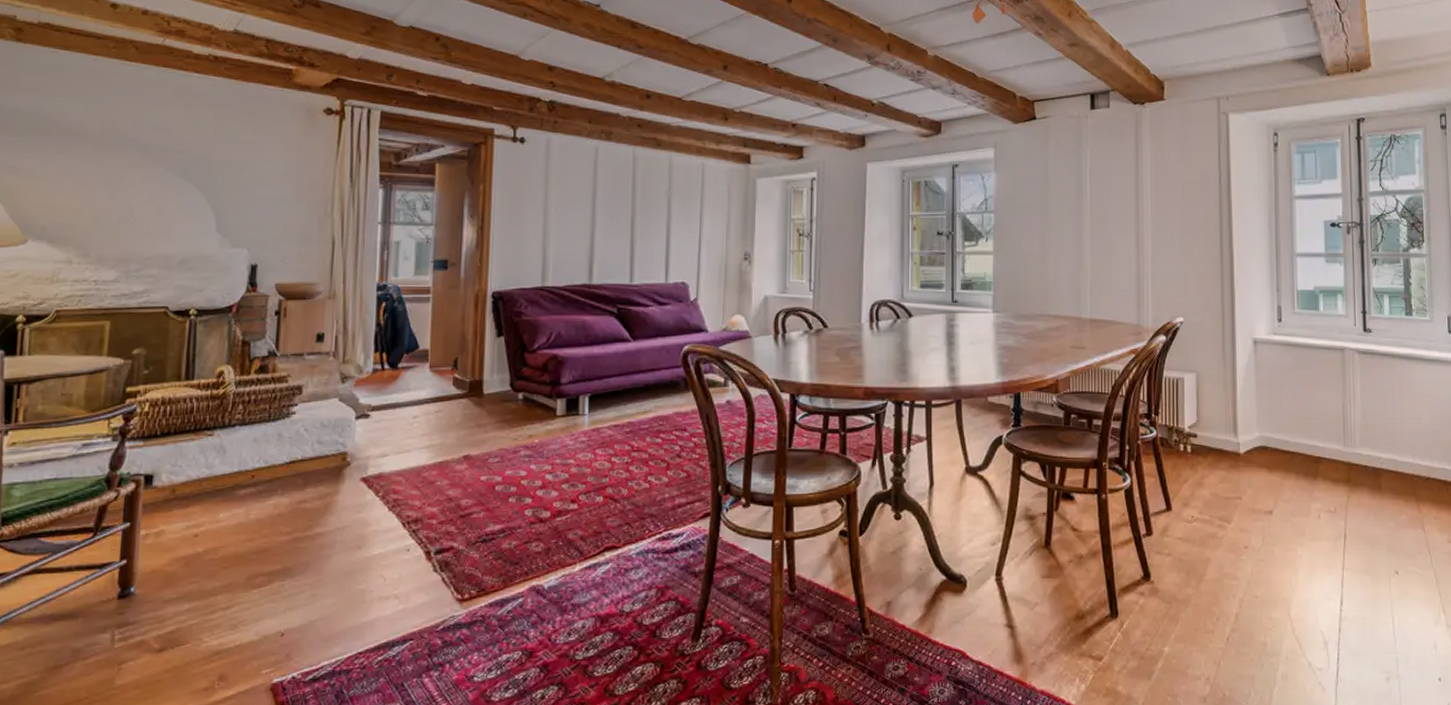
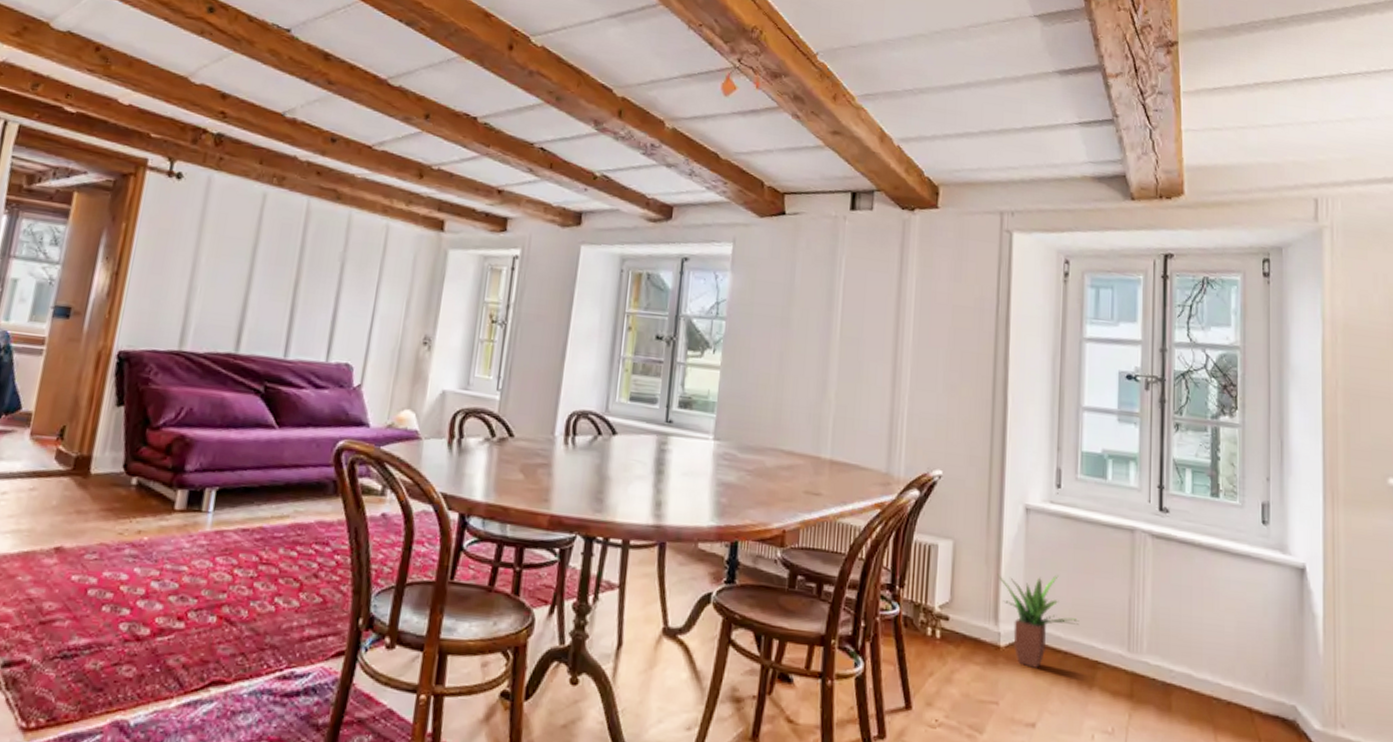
potted plant: none [1234,391,1303,469] -> present [997,574,1080,669]

